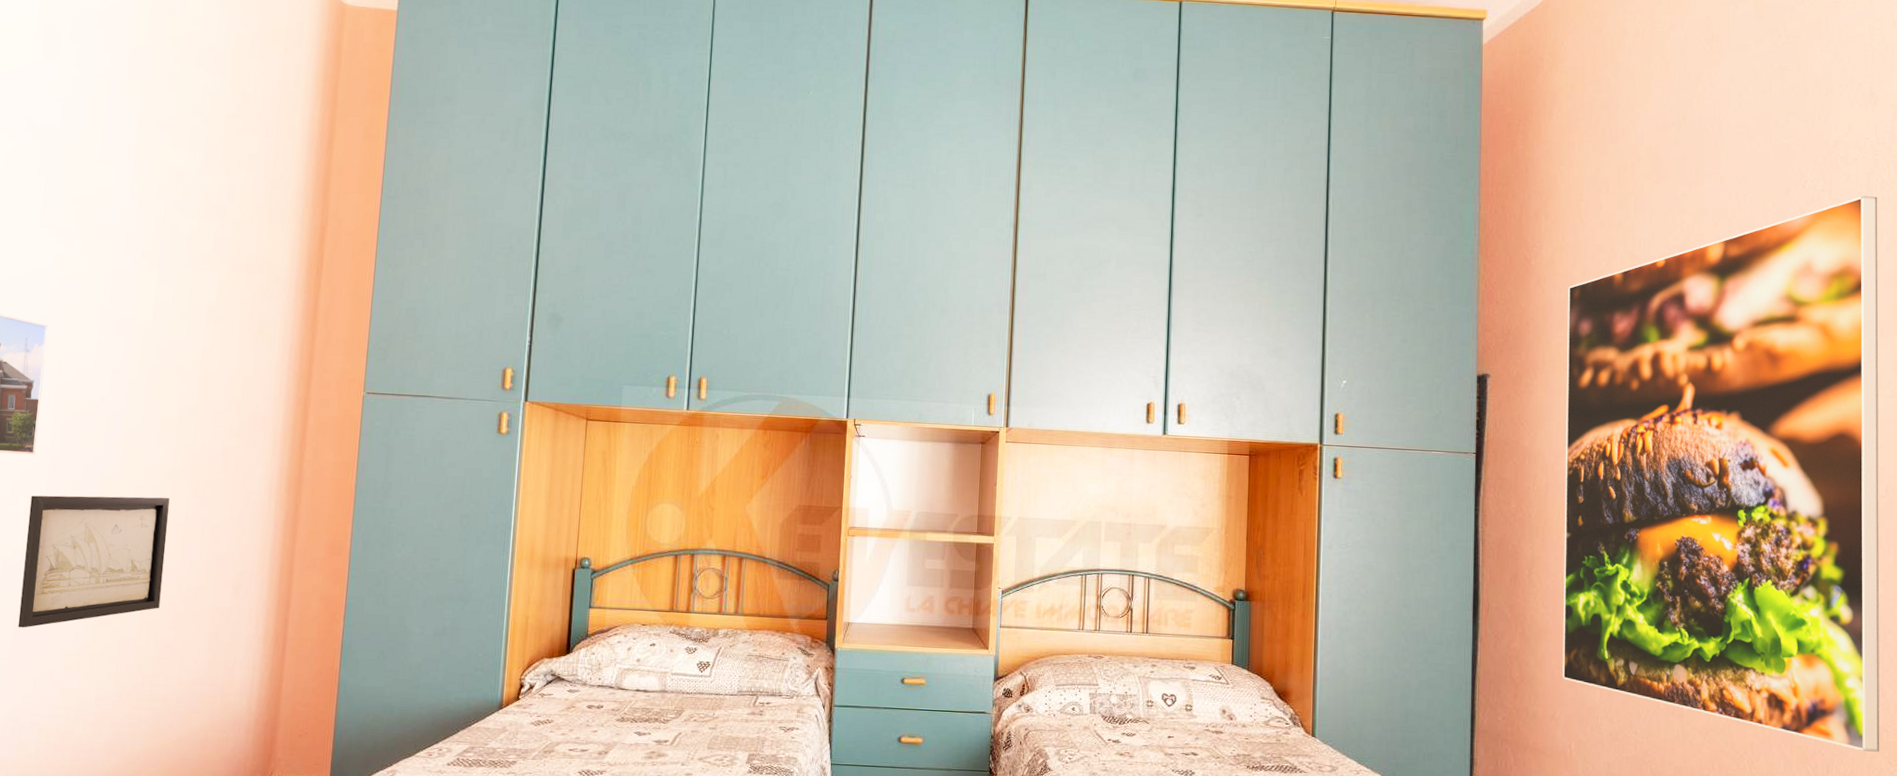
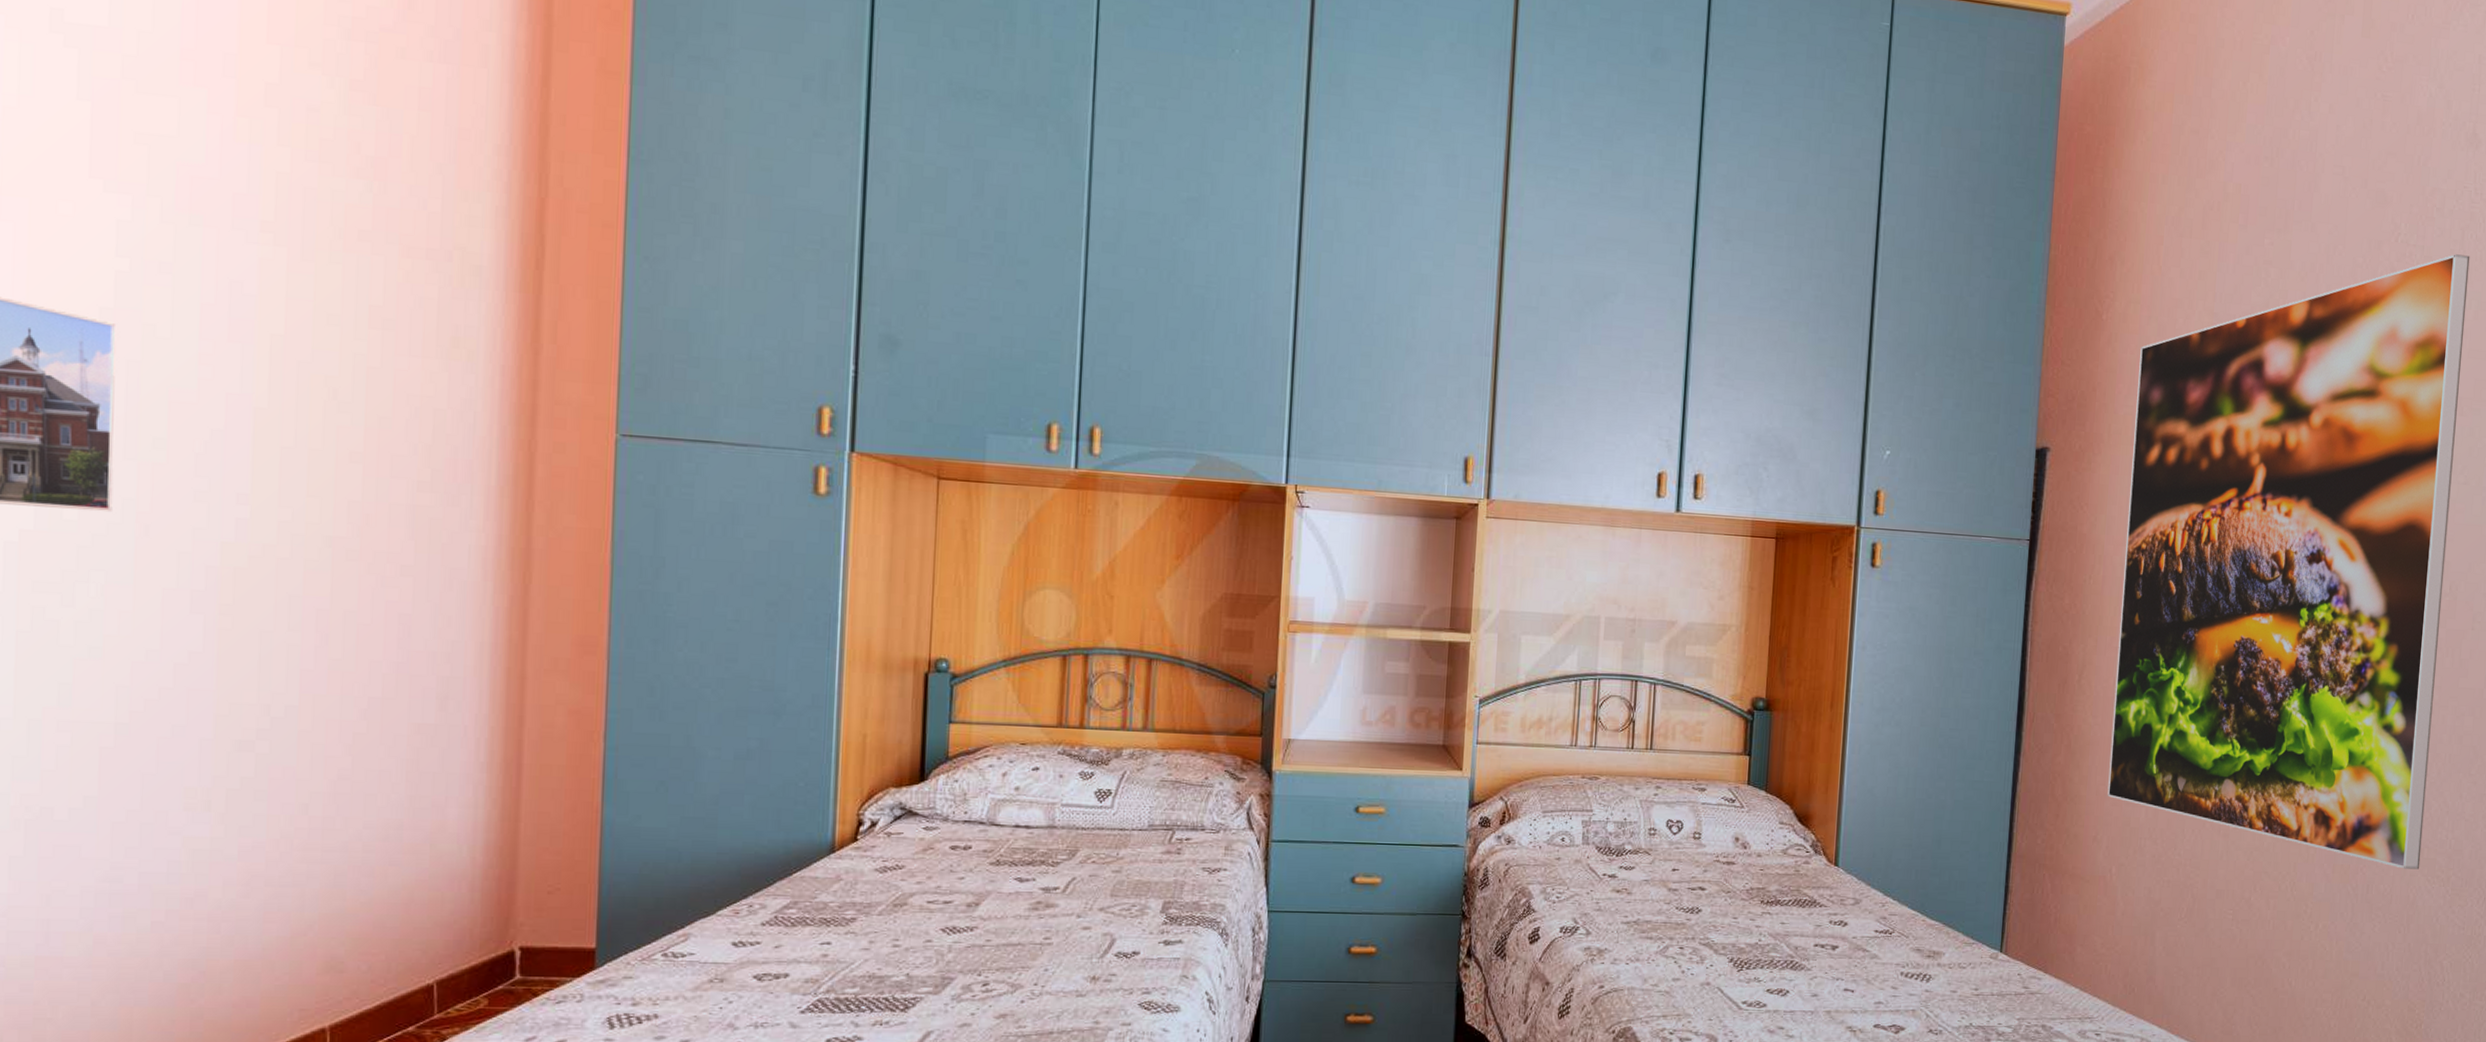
wall art: present [17,495,170,628] -> none [106,569,332,755]

